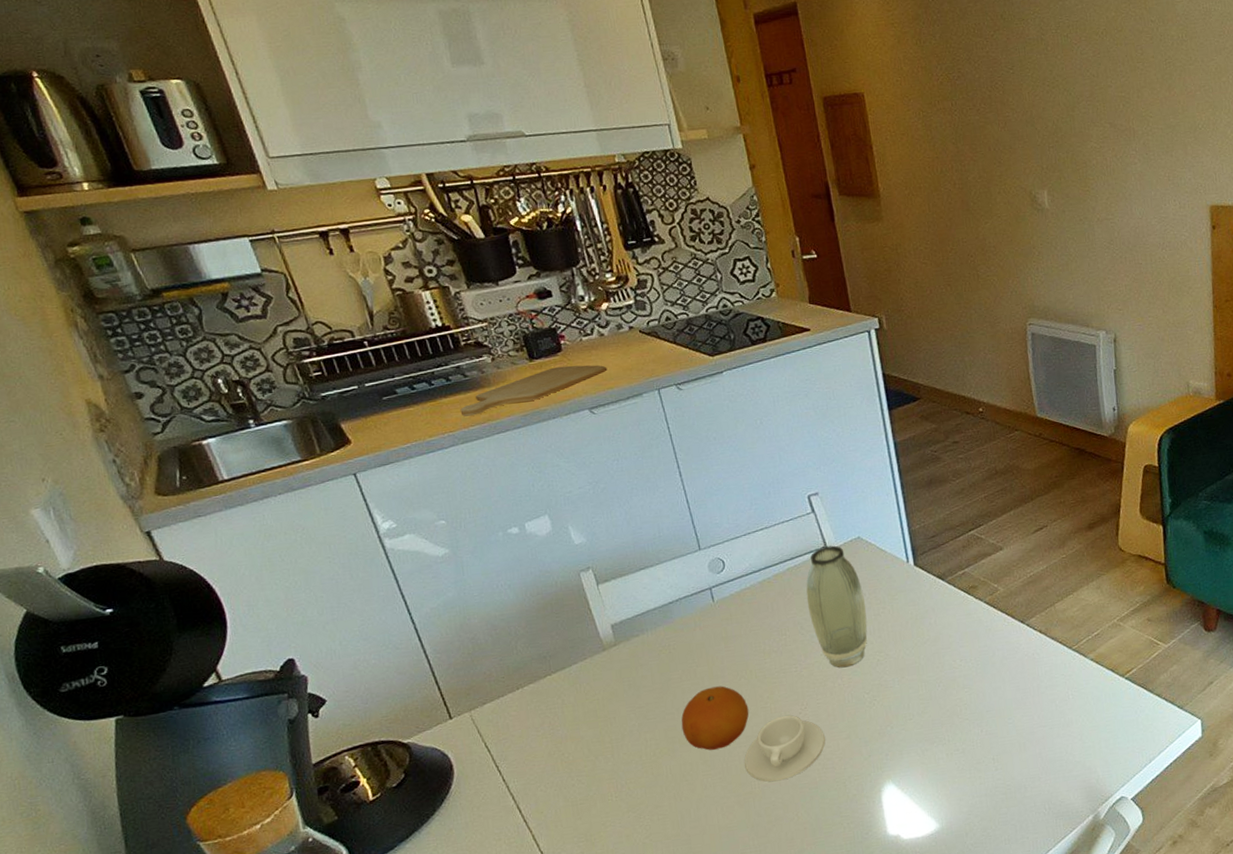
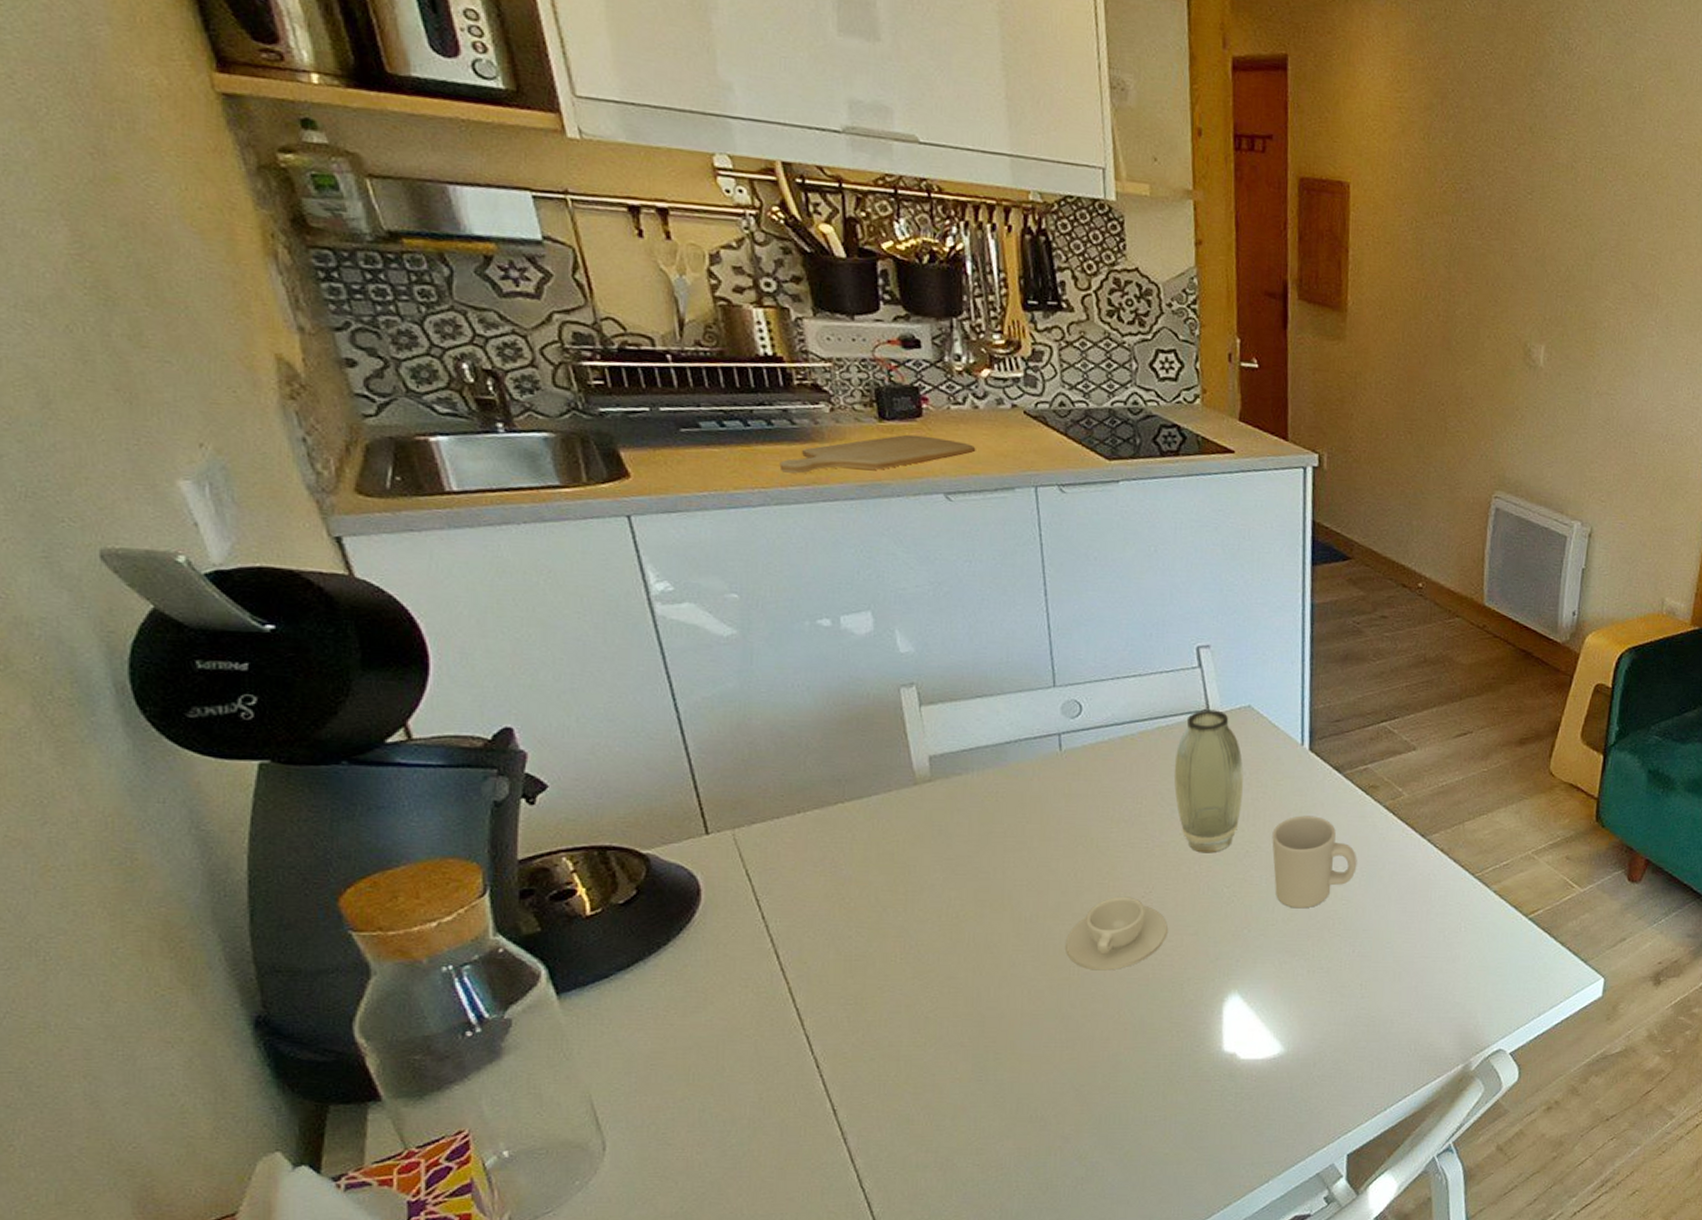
fruit: present [681,685,749,751] -> none [996,849,1082,923]
mug: none [896,620,972,702] -> present [1272,815,1357,909]

